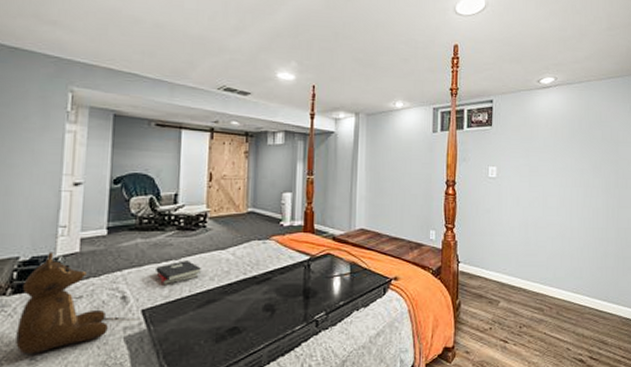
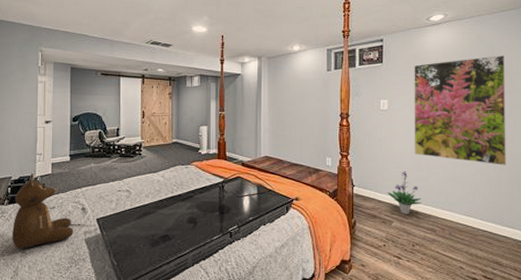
hardback book: present [156,261,201,286] -> none [106,181,139,200]
potted plant: none [494,244,530,293] -> present [387,170,422,215]
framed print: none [522,123,612,238] -> present [414,55,506,166]

